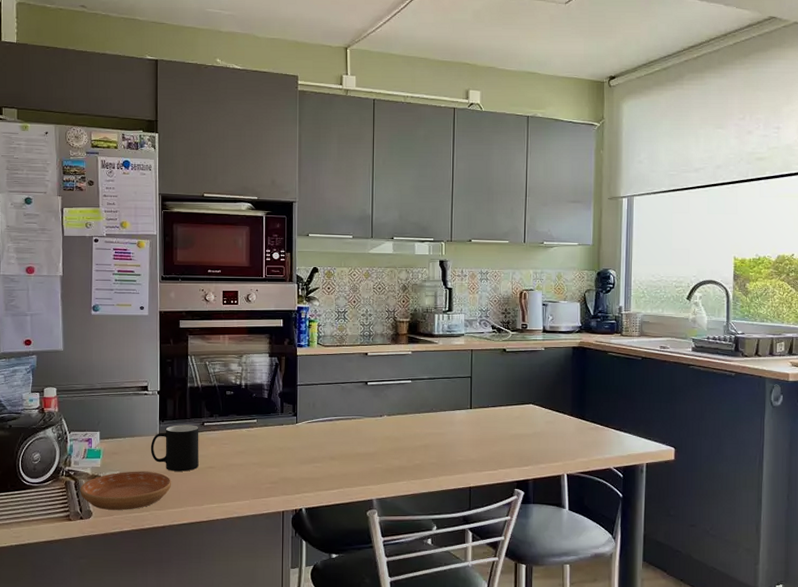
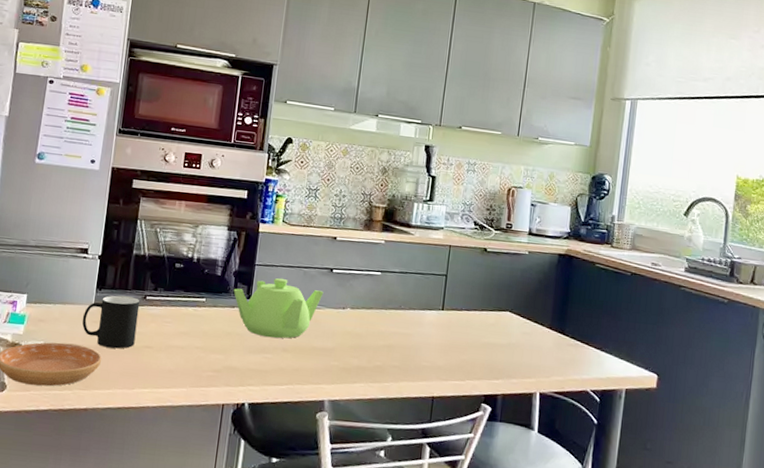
teapot: none [280,394,361,449] -> present [233,278,324,339]

